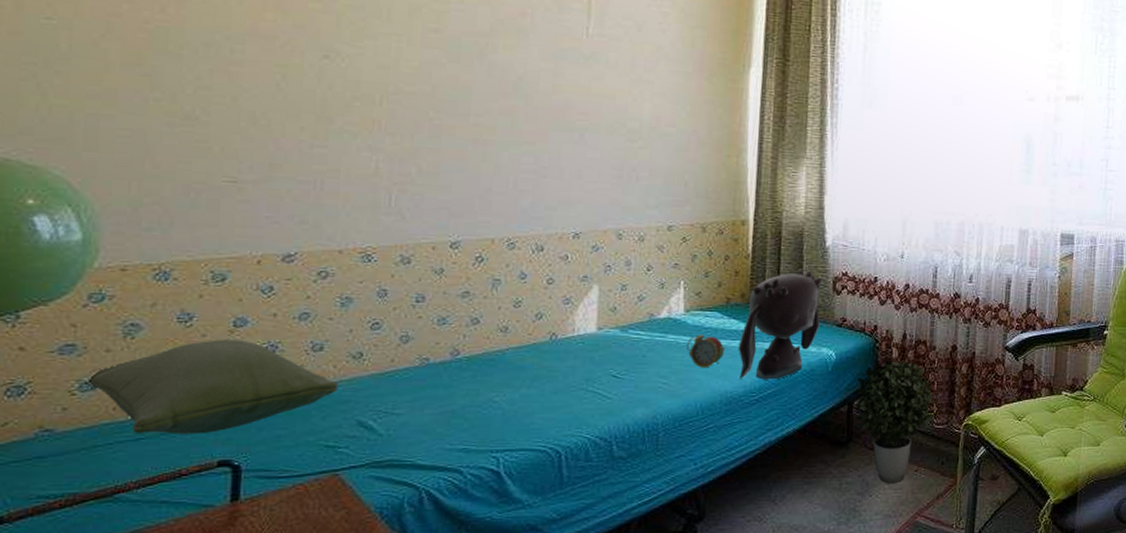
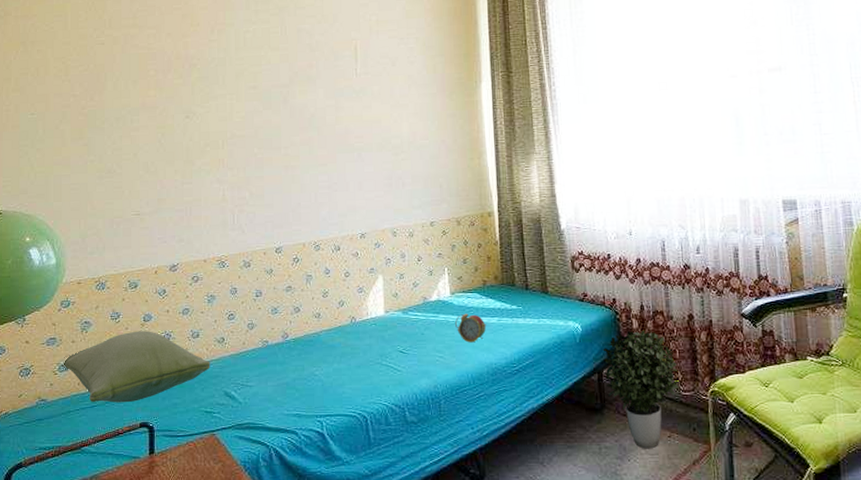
stuffed animal: present [737,268,823,380] -> none [496,251,564,352]

